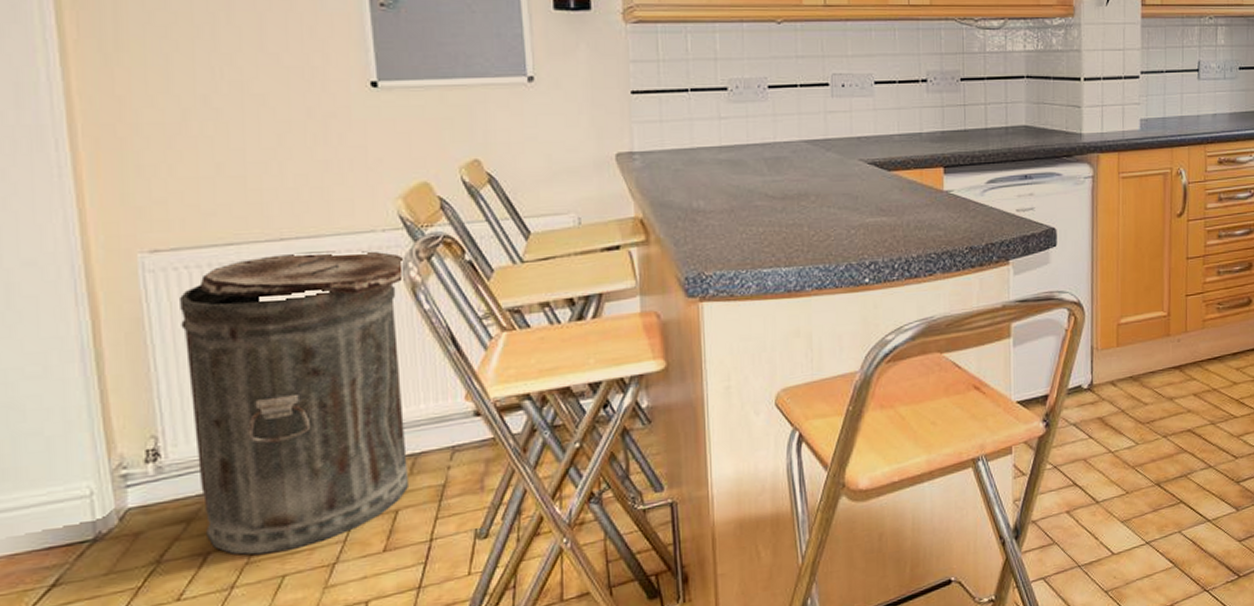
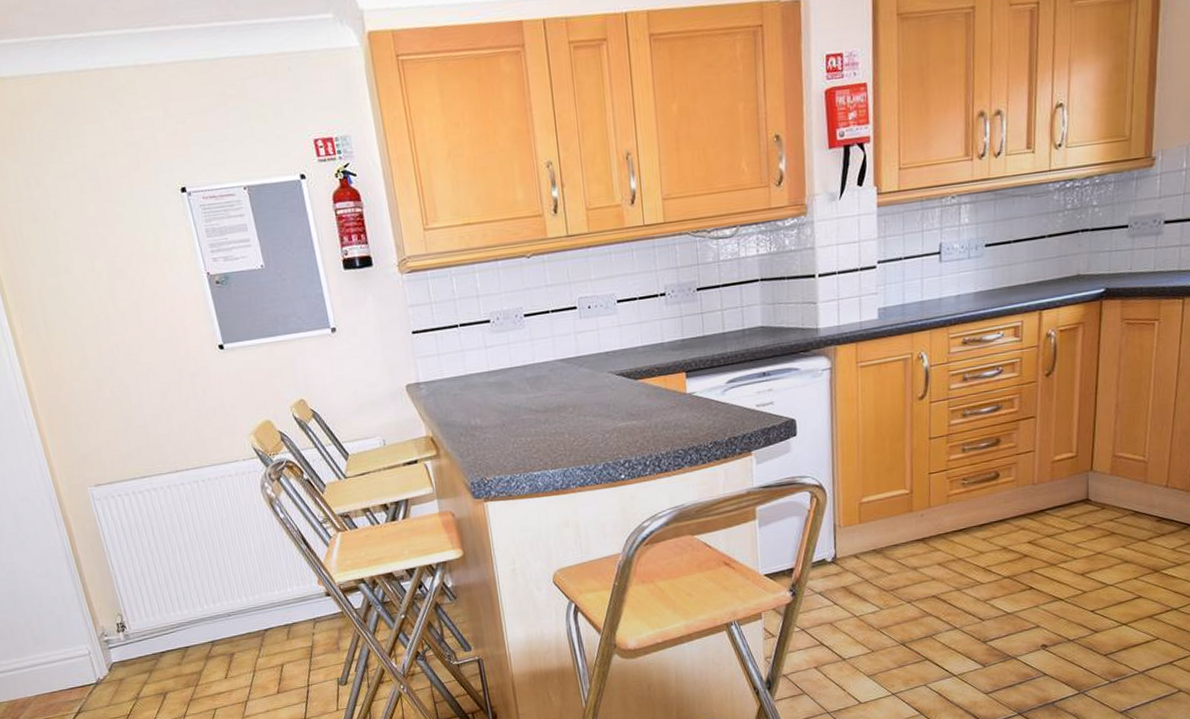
trash can: present [180,251,408,555] -> none [119,476,288,695]

